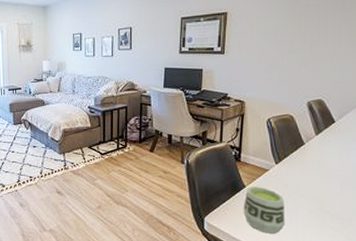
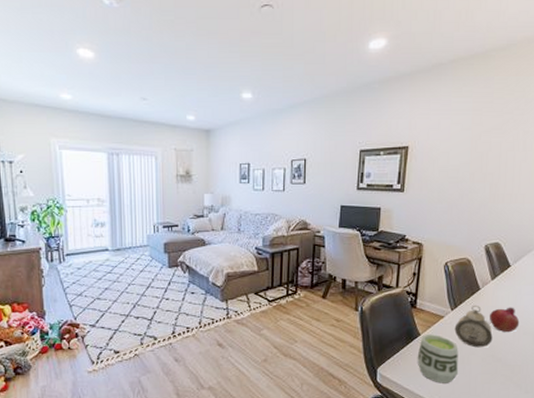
alarm clock: none [279,159,320,200] -> present [454,304,493,348]
fruit: none [314,161,347,185] -> present [489,307,520,332]

